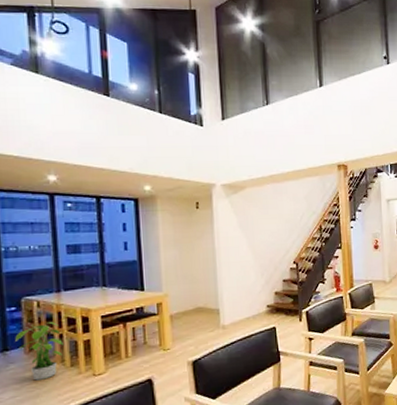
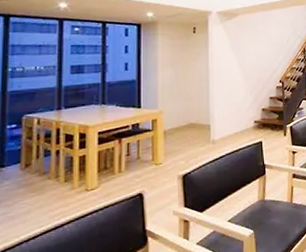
potted plant: present [15,322,65,381] -> none [12,138,61,197]

